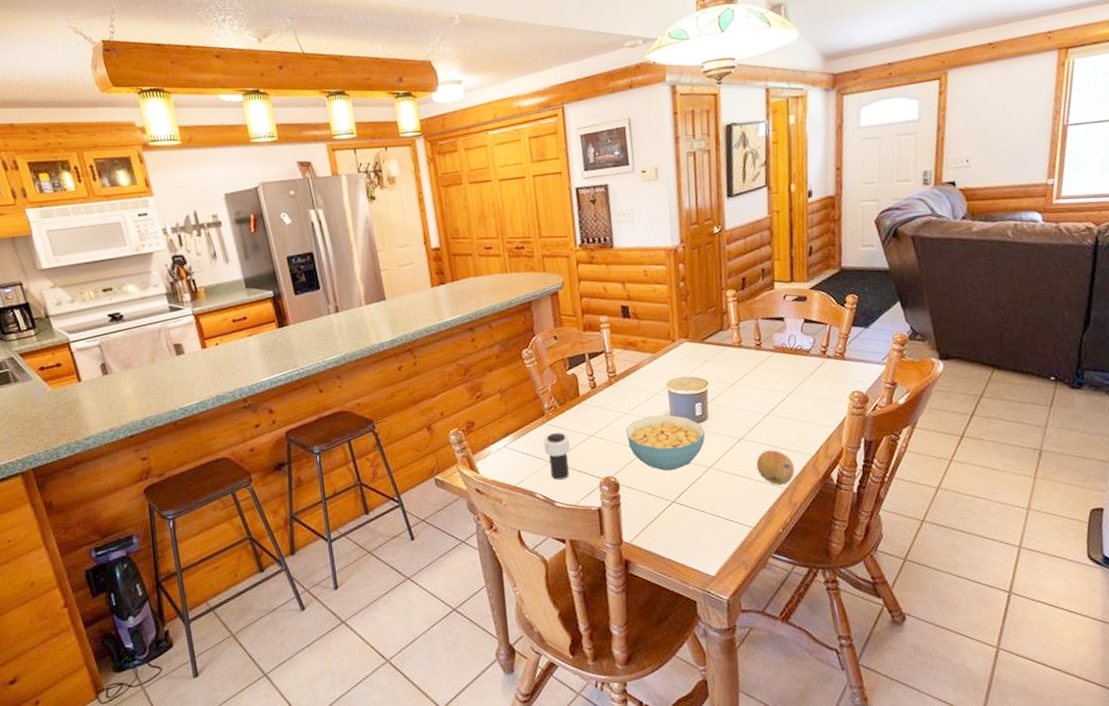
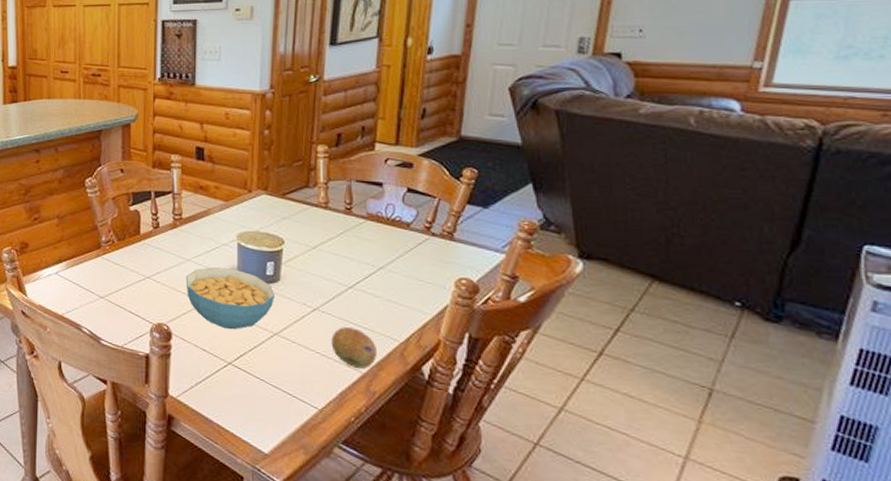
cup: present [544,432,571,480] -> none [97,267,124,318]

